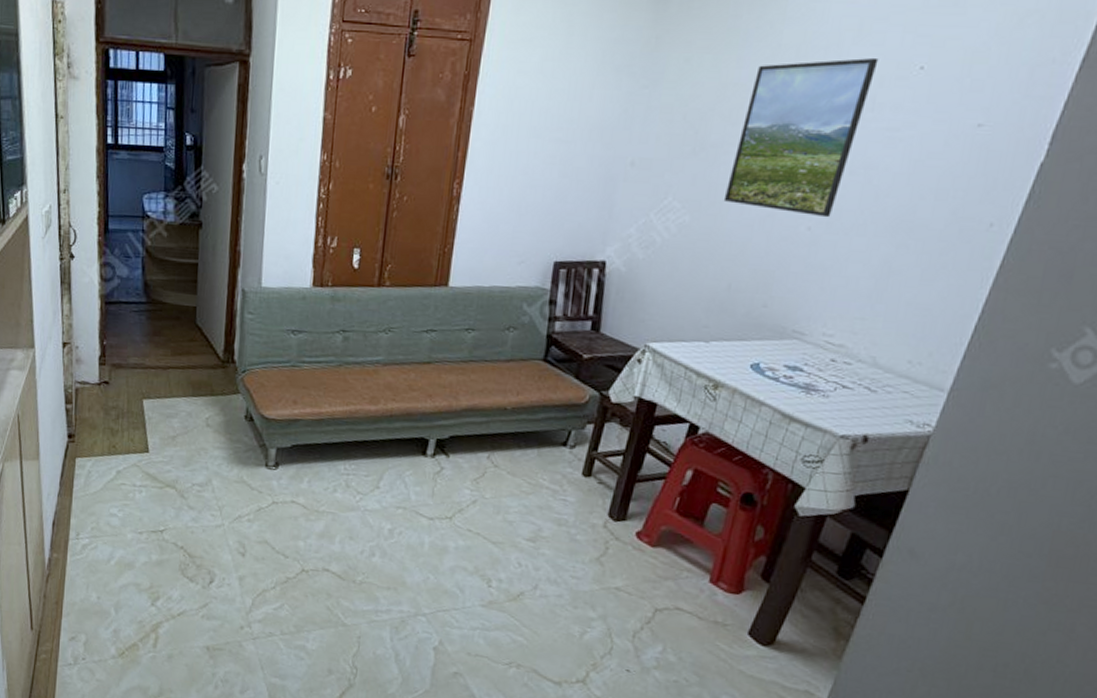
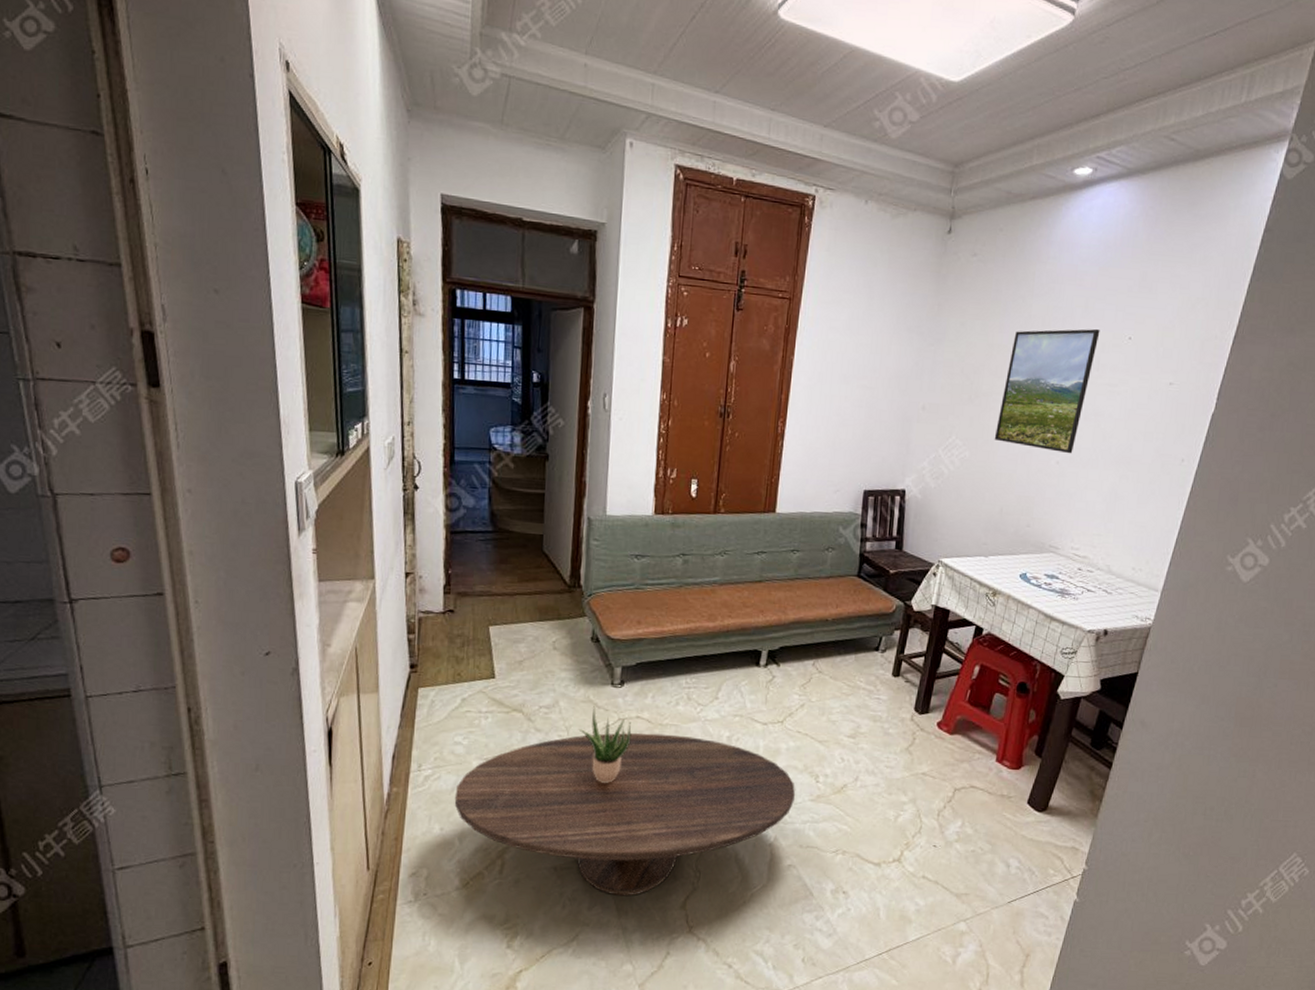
coffee table: none [110,516,465,685] -> present [454,733,796,897]
potted plant: none [231,487,286,568] -> present [578,706,632,783]

